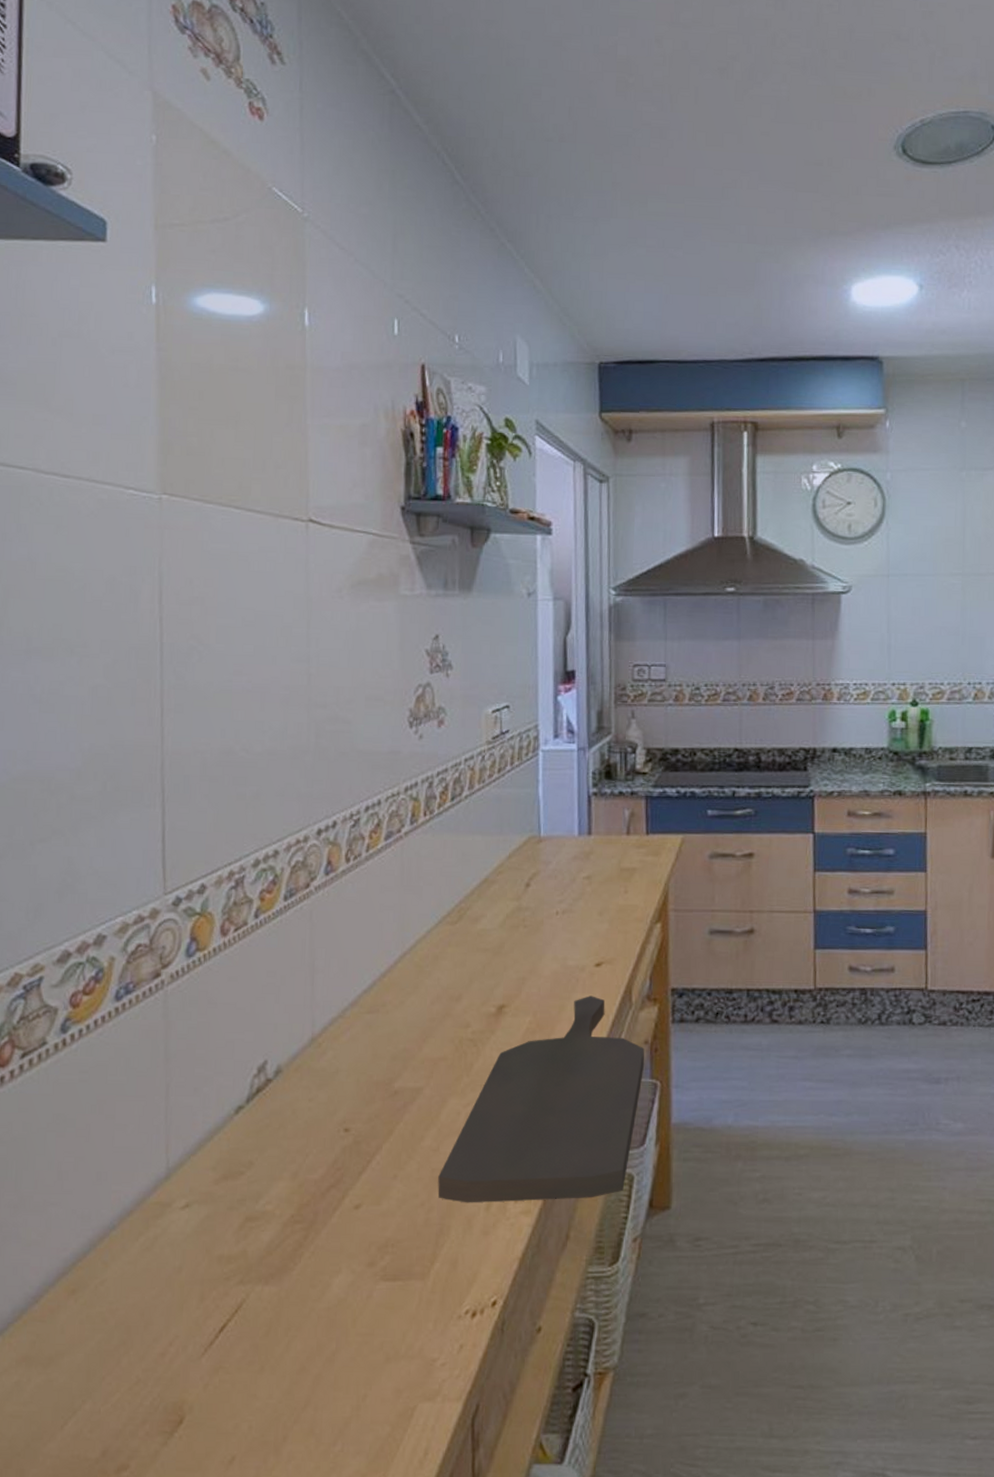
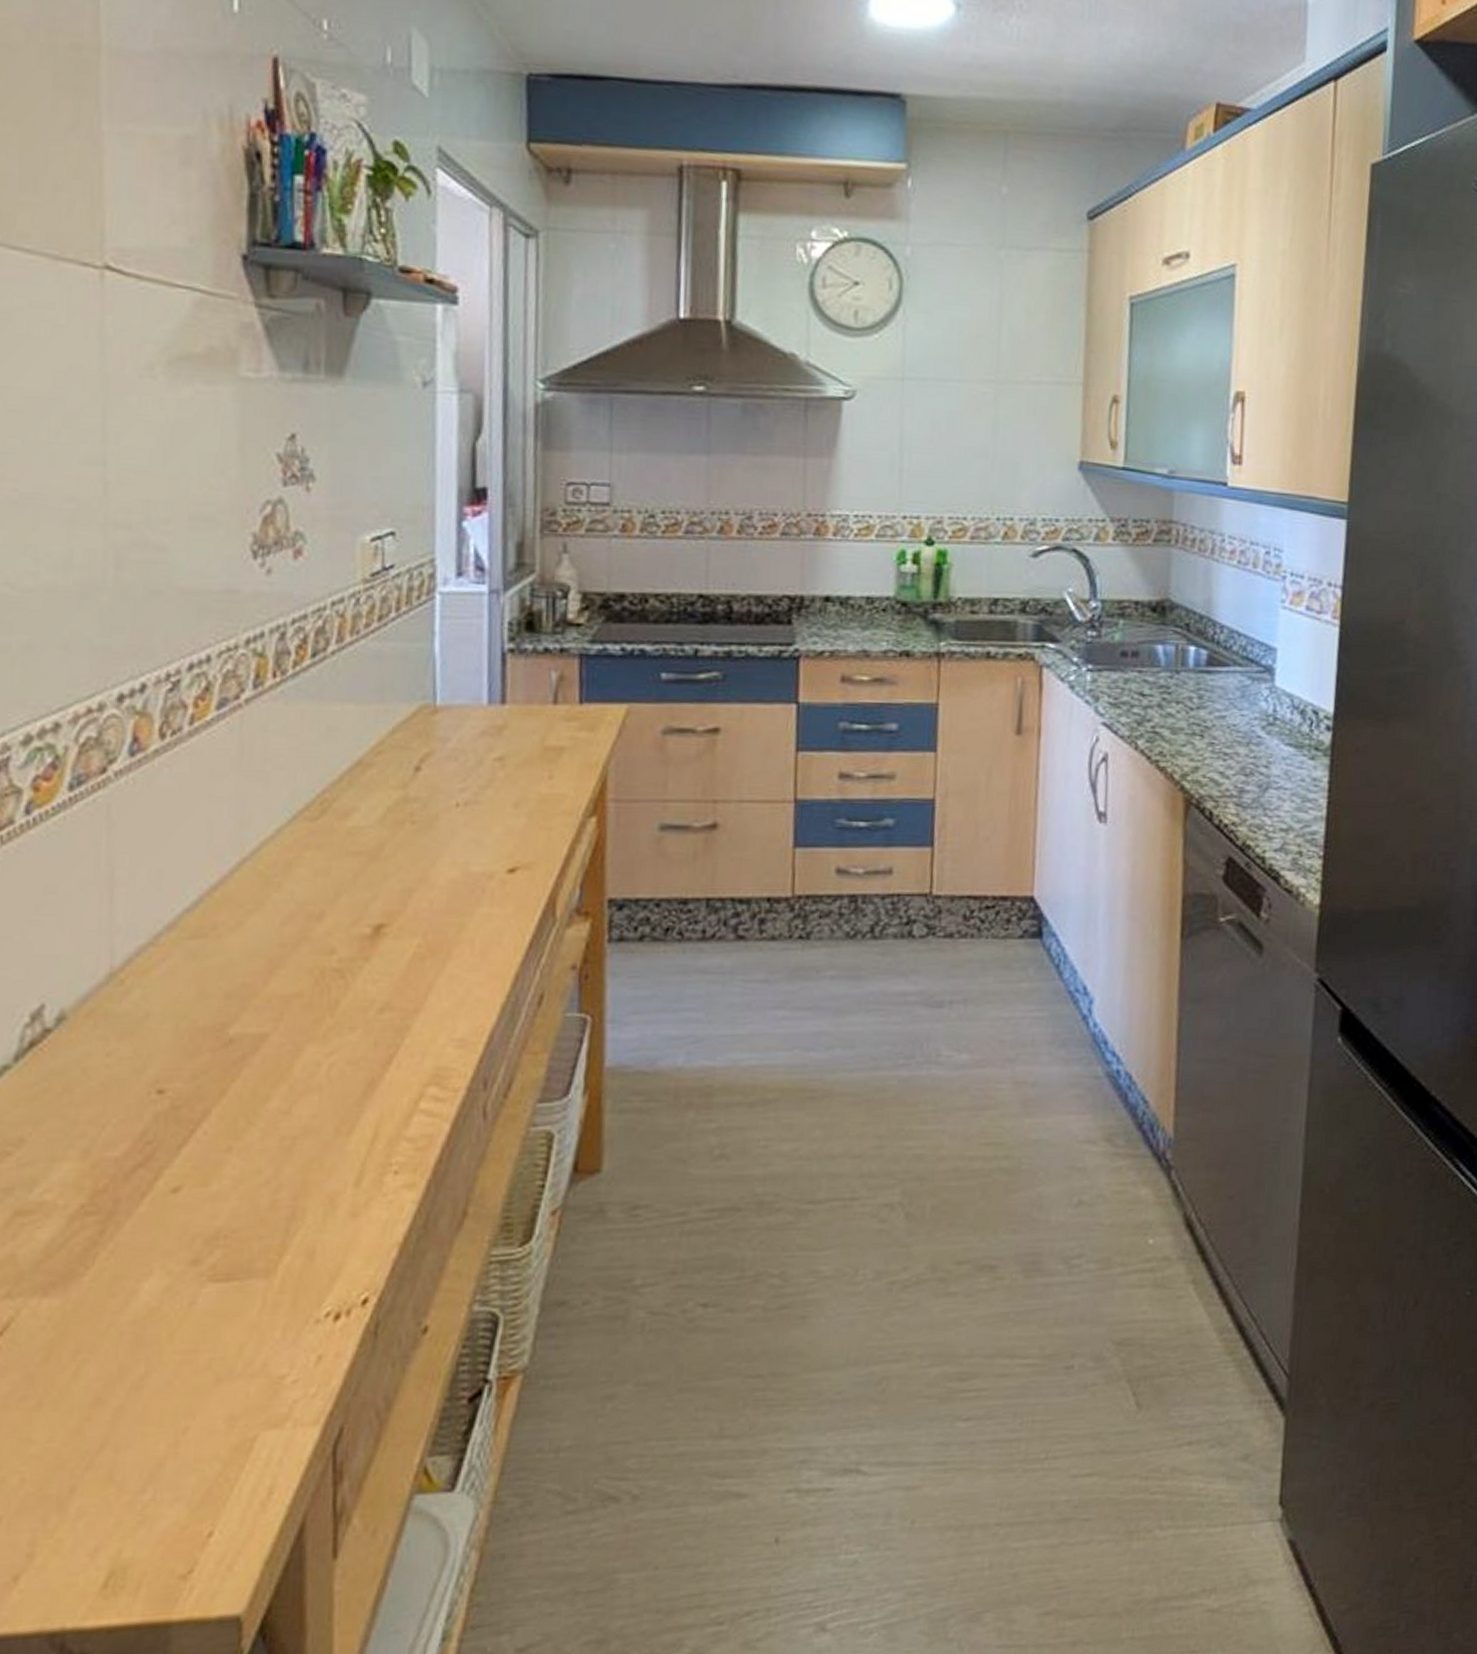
cutting board: present [438,996,645,1203] -> none [289,910,572,1178]

